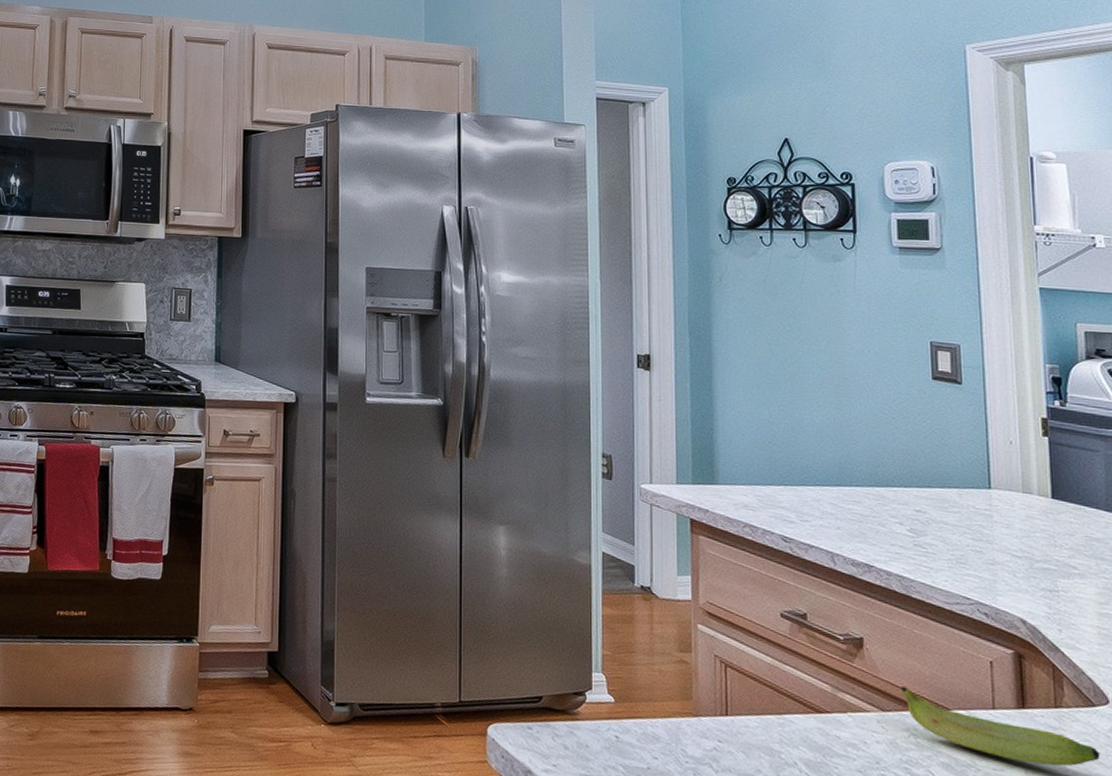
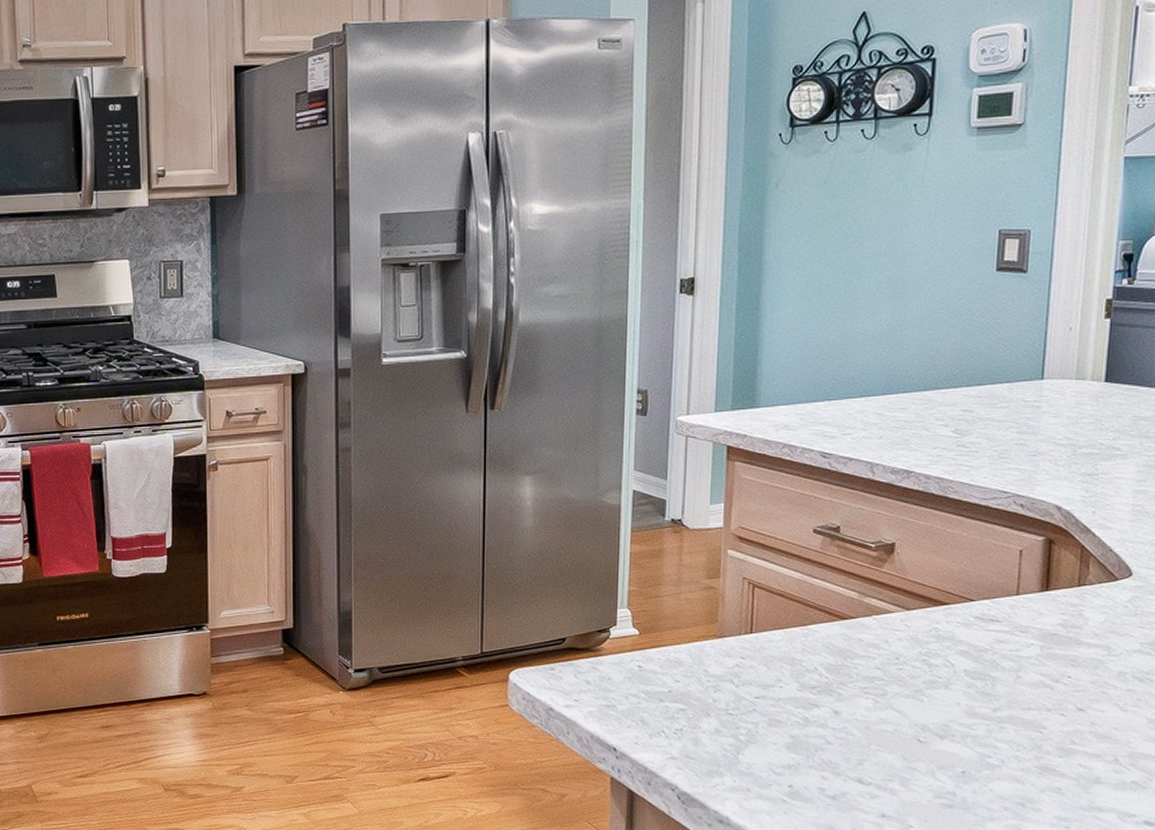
banana: present [899,686,1101,767] -> none [926,585,1116,641]

